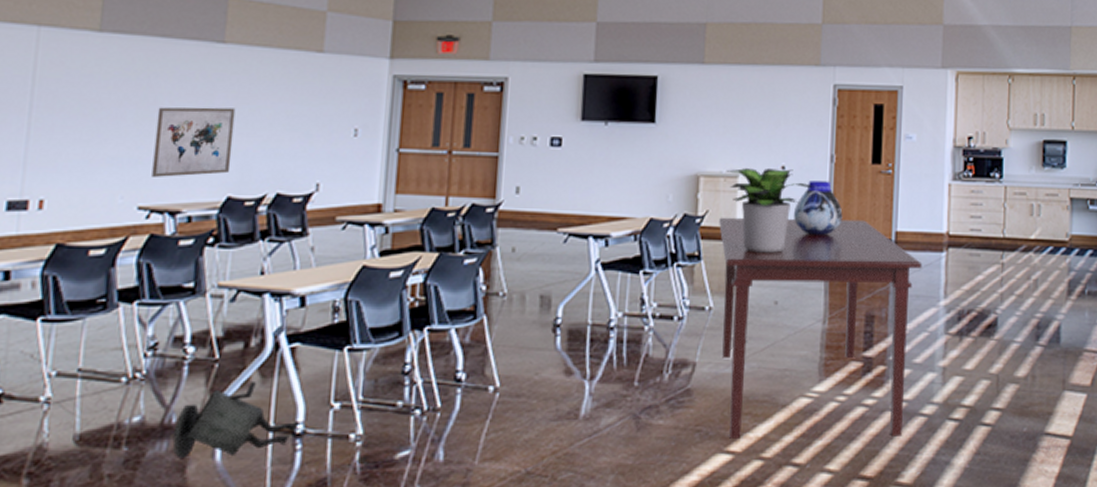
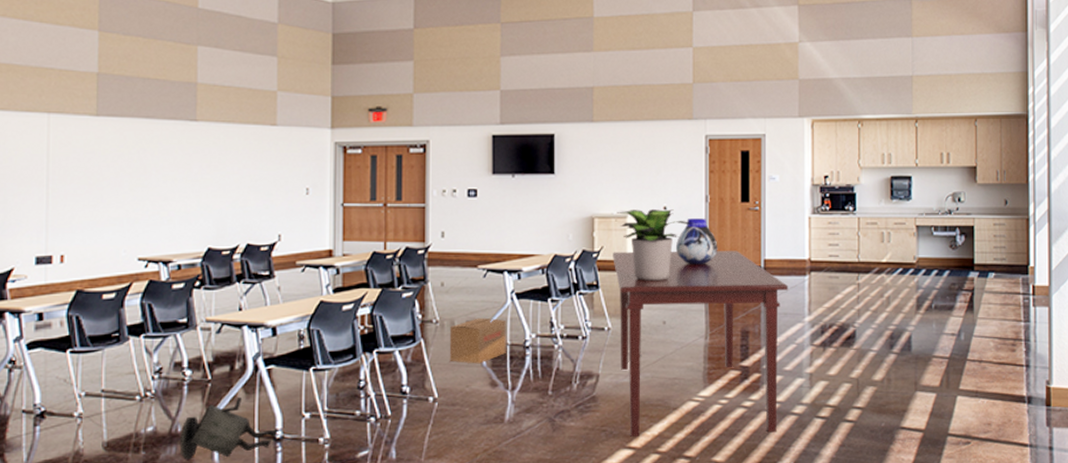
wall art: present [152,107,236,177] -> none [147,175,209,234]
cardboard box: none [516,291,588,347] -> present [449,317,506,364]

